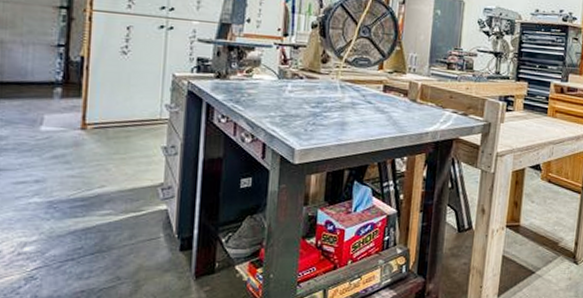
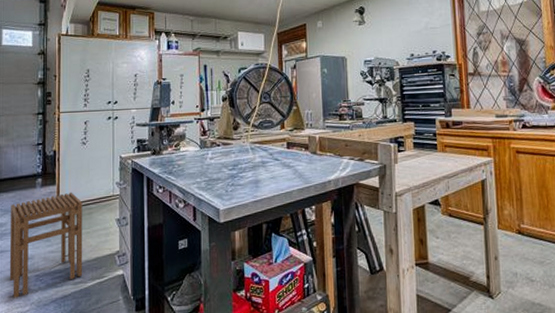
stool: none [10,108,118,226] -> present [9,192,83,298]

